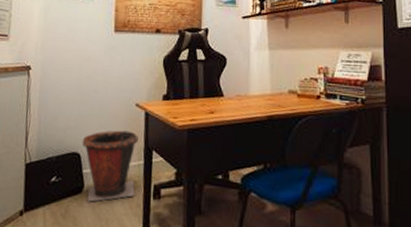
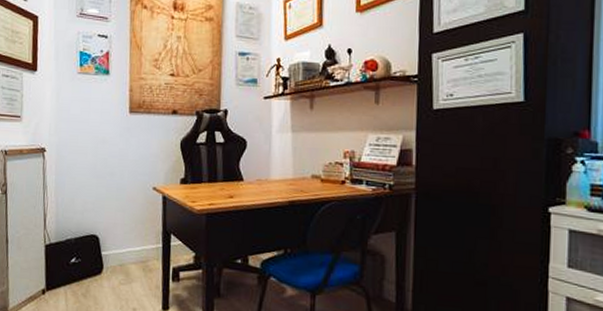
waste bin: present [82,130,138,202] -> none [100,213,156,283]

